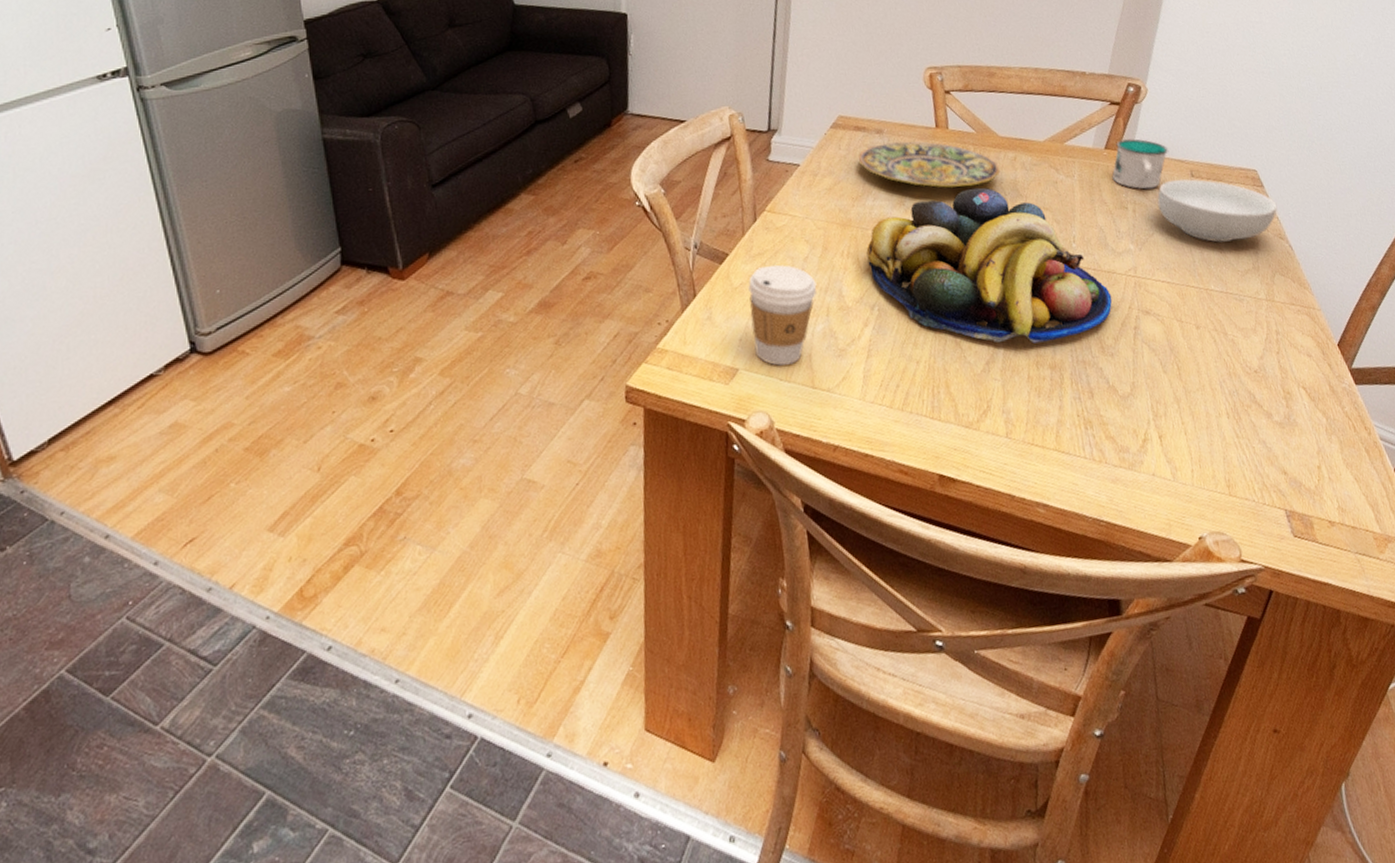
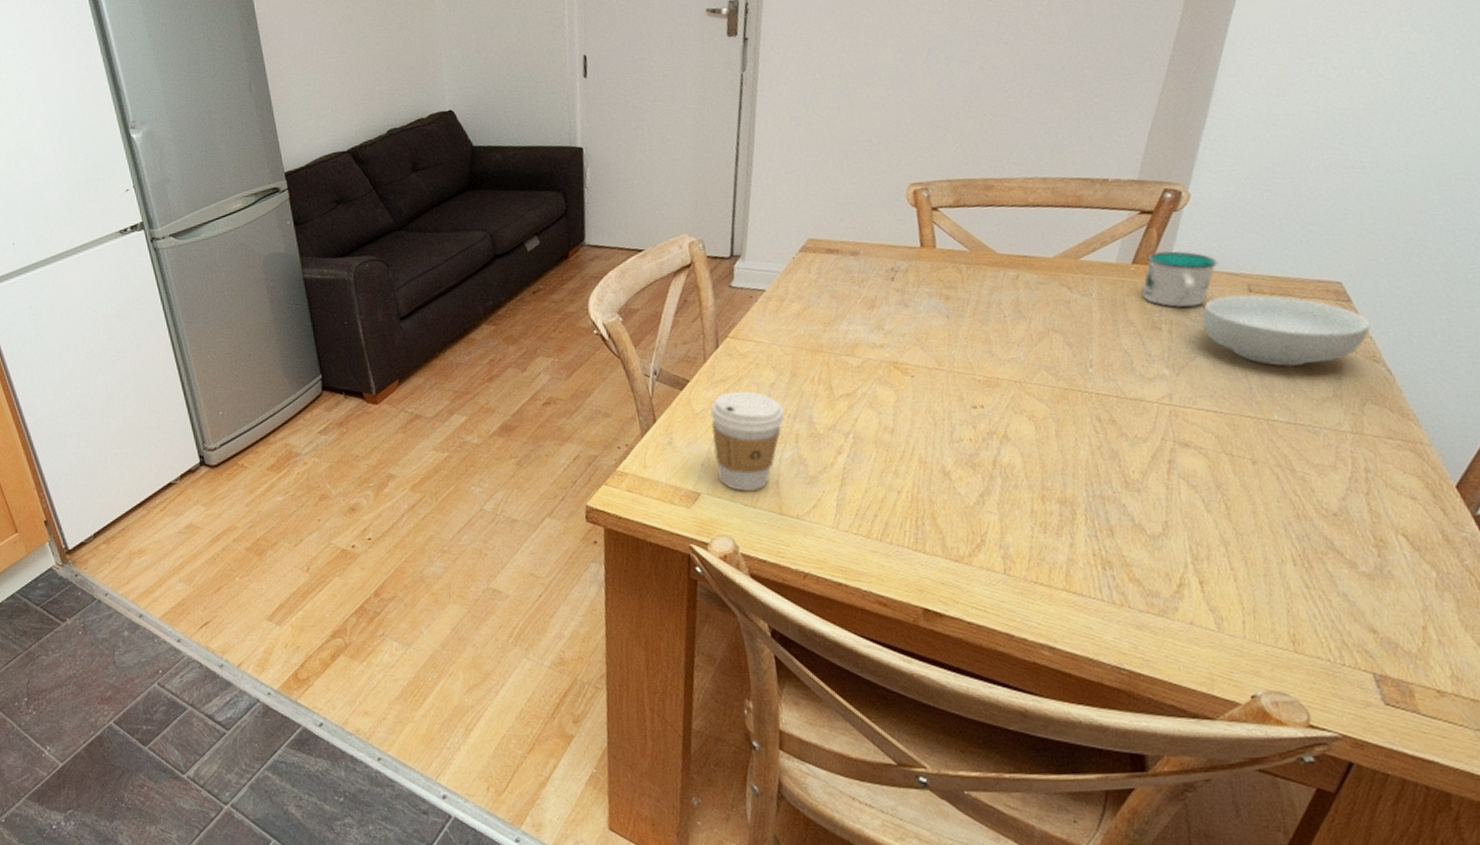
plate: present [858,141,1000,188] -> none [830,262,999,311]
fruit bowl: present [866,187,1112,344] -> none [839,309,1140,476]

